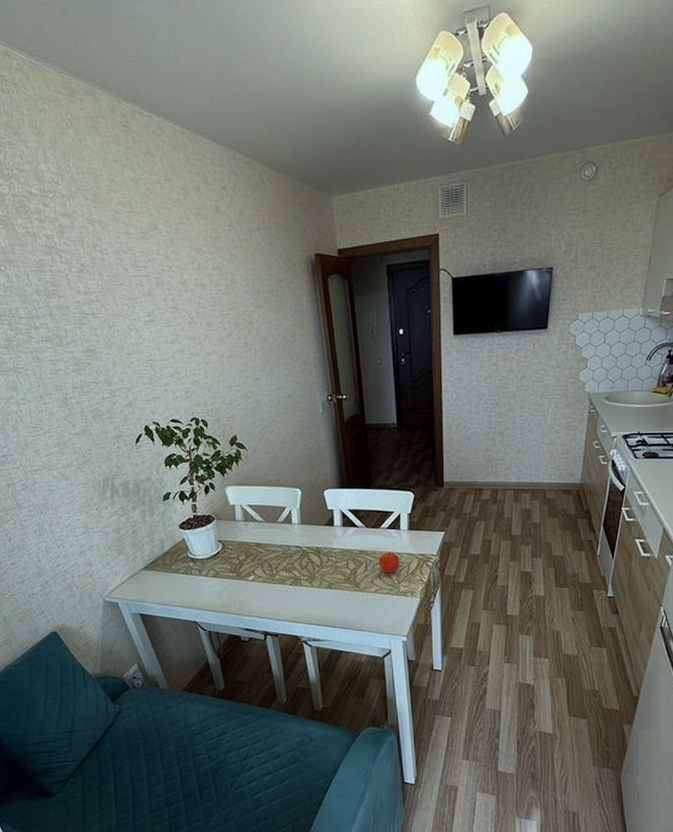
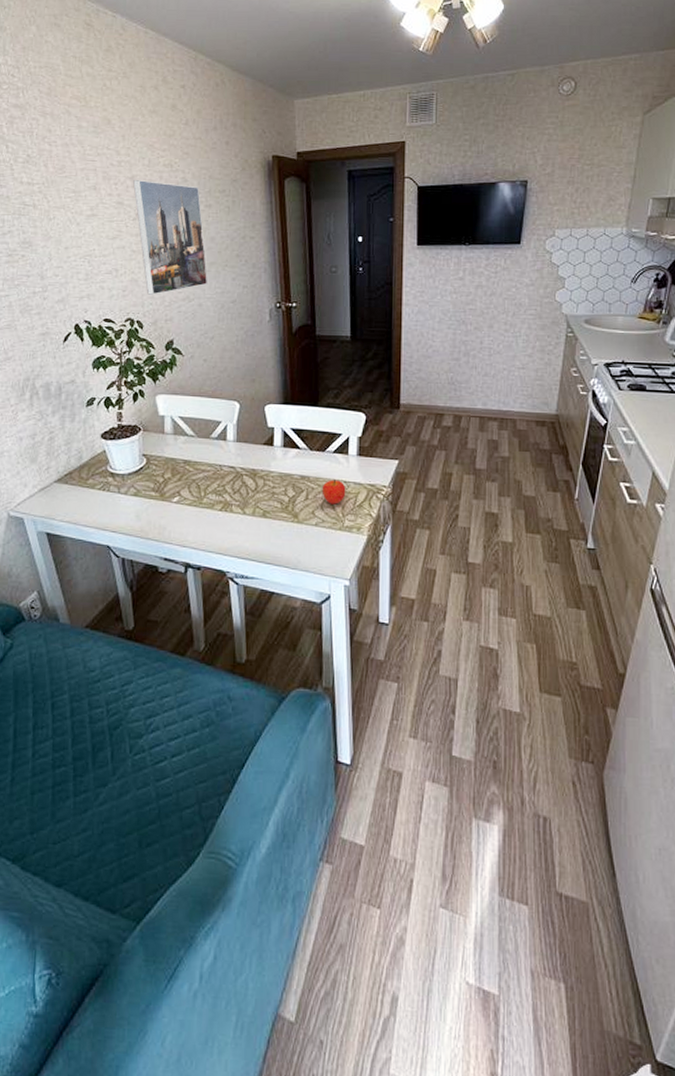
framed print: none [185,283,264,395] -> present [133,179,208,295]

